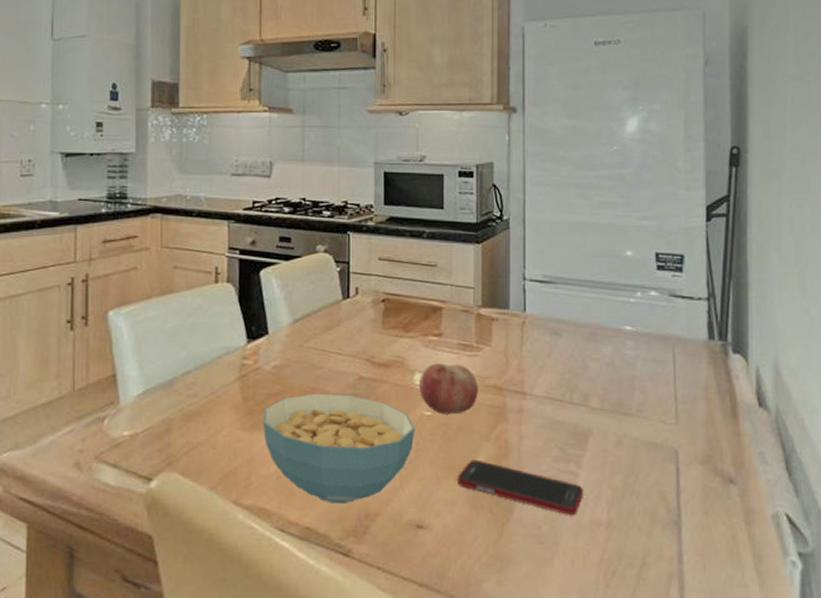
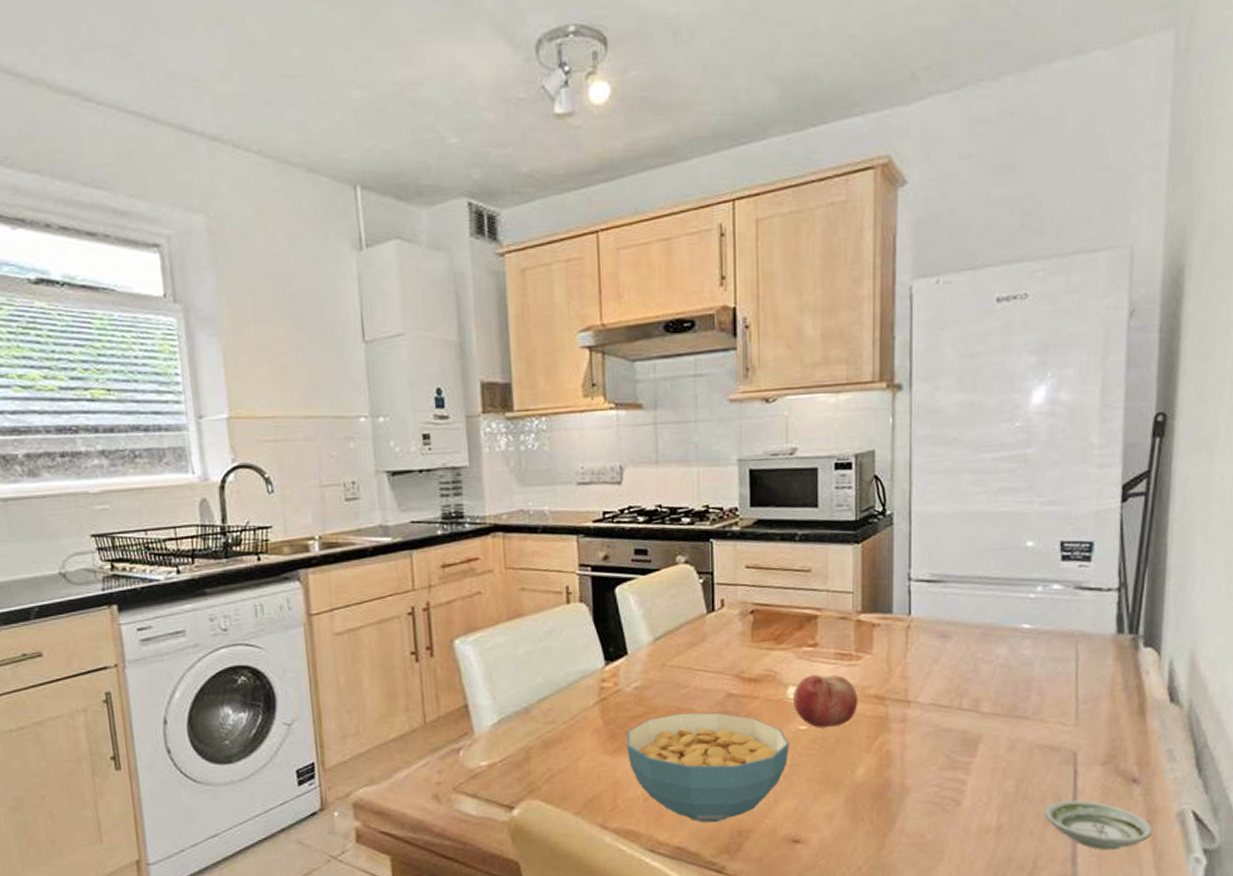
cell phone: present [457,459,584,516] -> none [836,772,972,824]
saucer: none [650,498,751,550] -> present [1044,800,1153,850]

